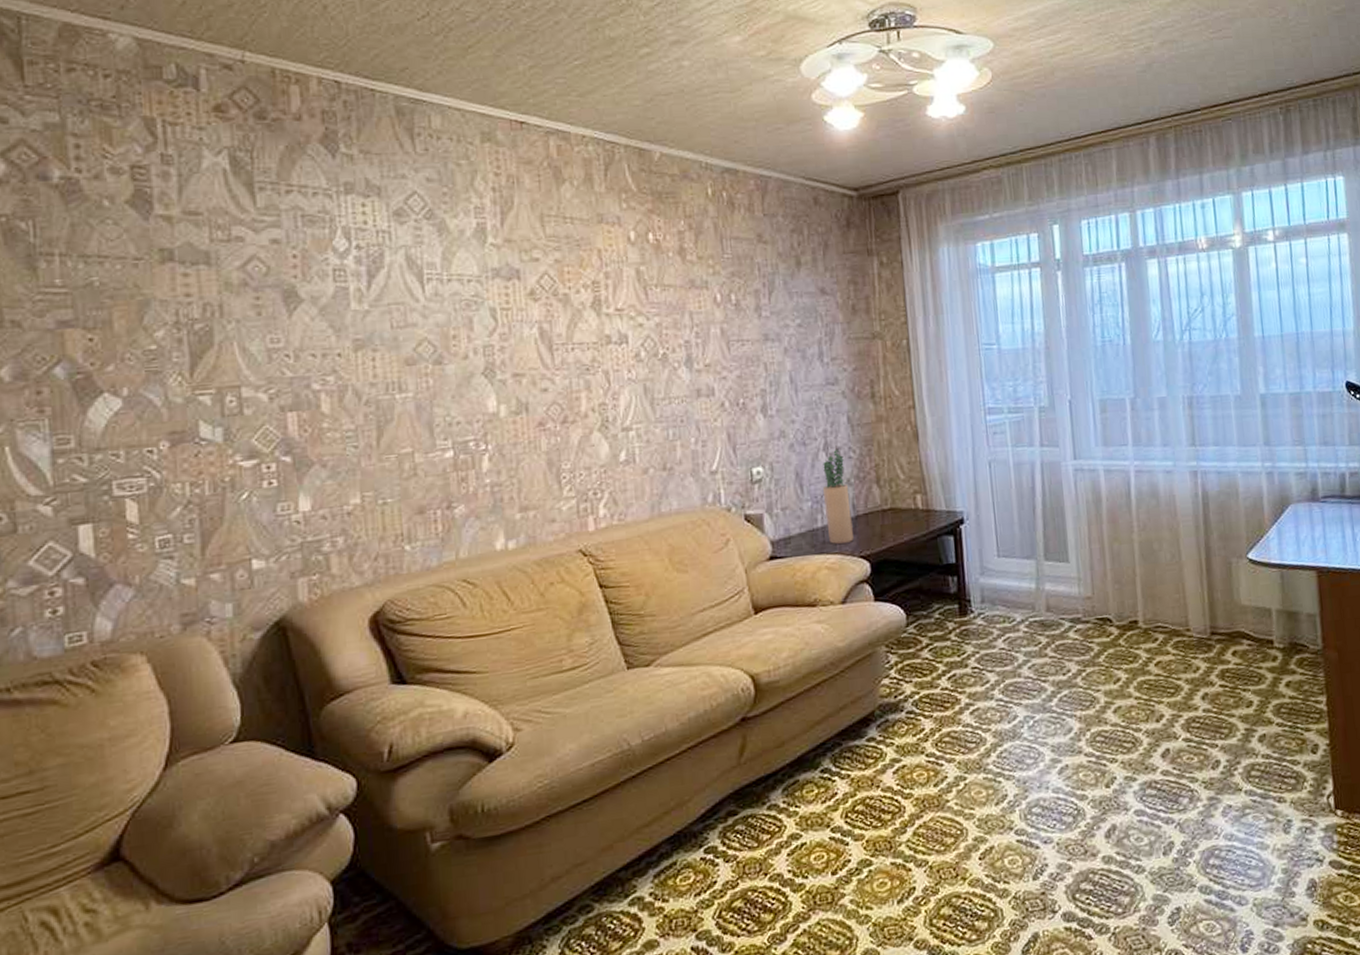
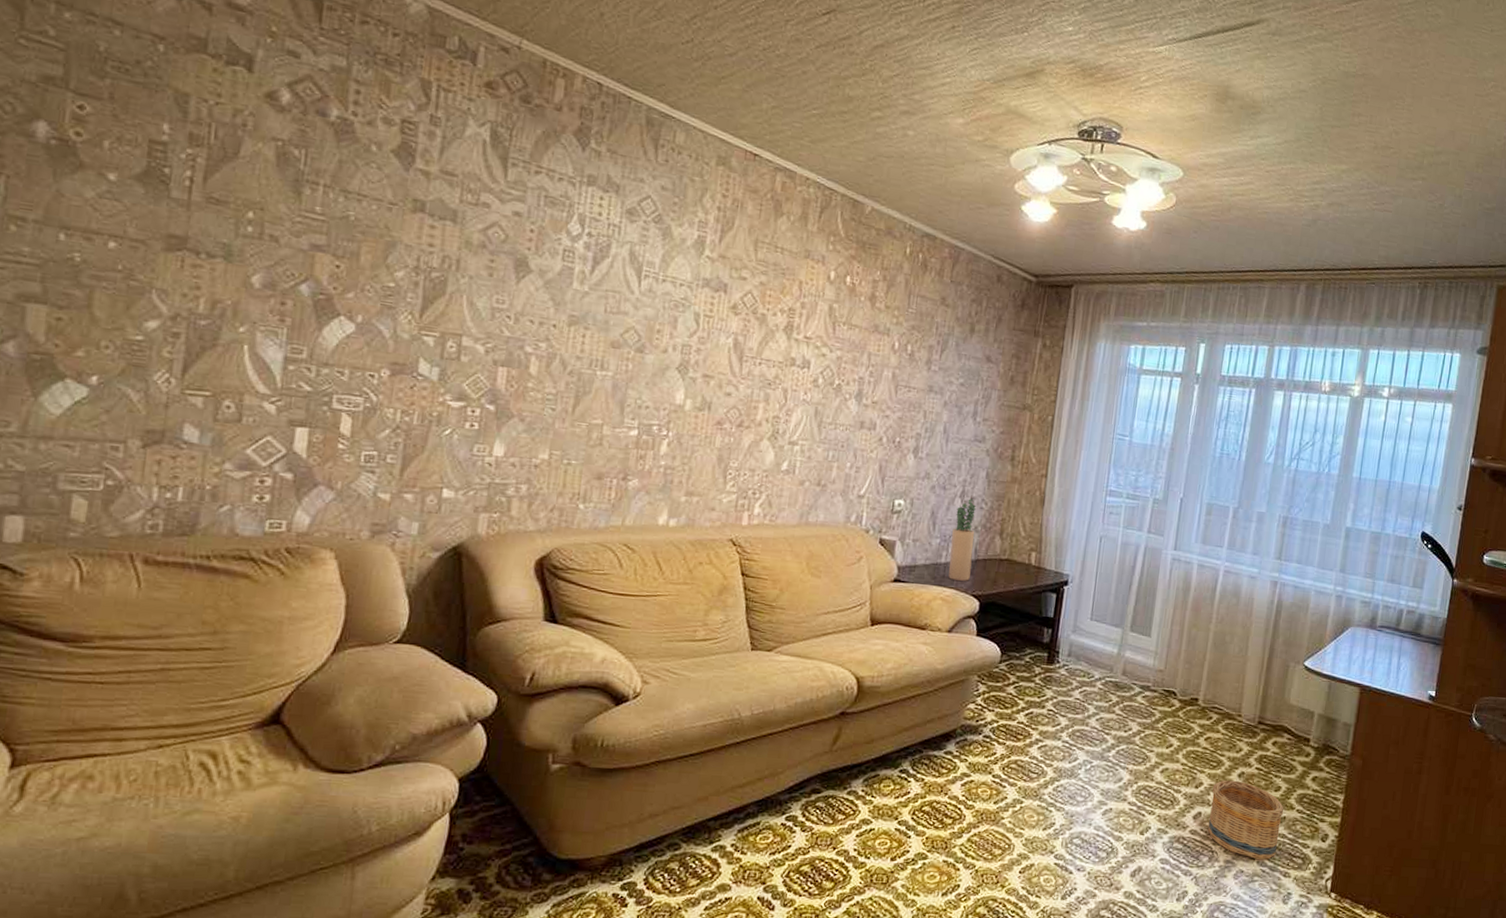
basket: none [1175,704,1264,790] -> present [1207,780,1284,860]

